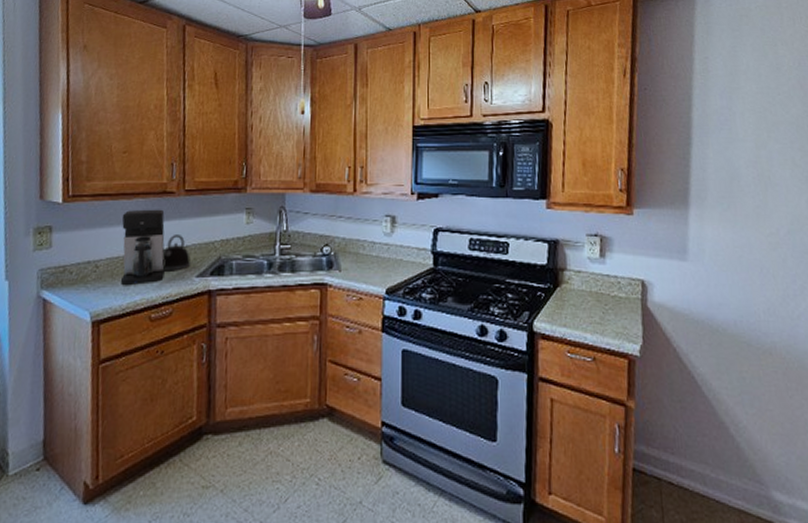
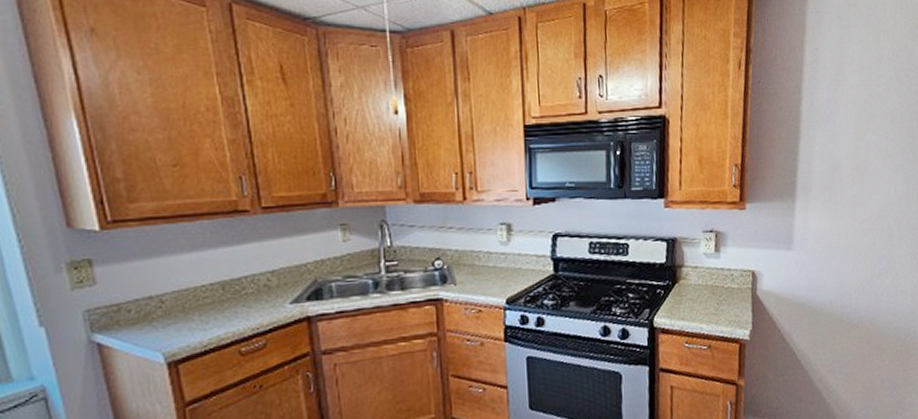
coffee maker: present [120,209,166,286] -> none [184,231,252,321]
kettle: present [162,235,191,271] -> none [243,259,282,301]

